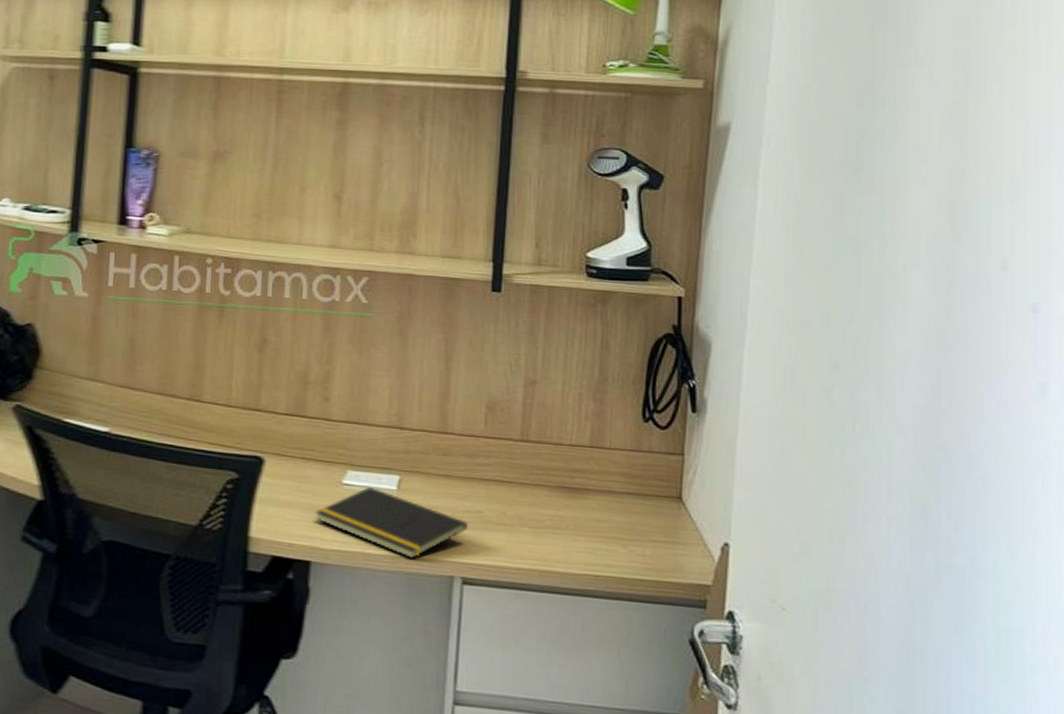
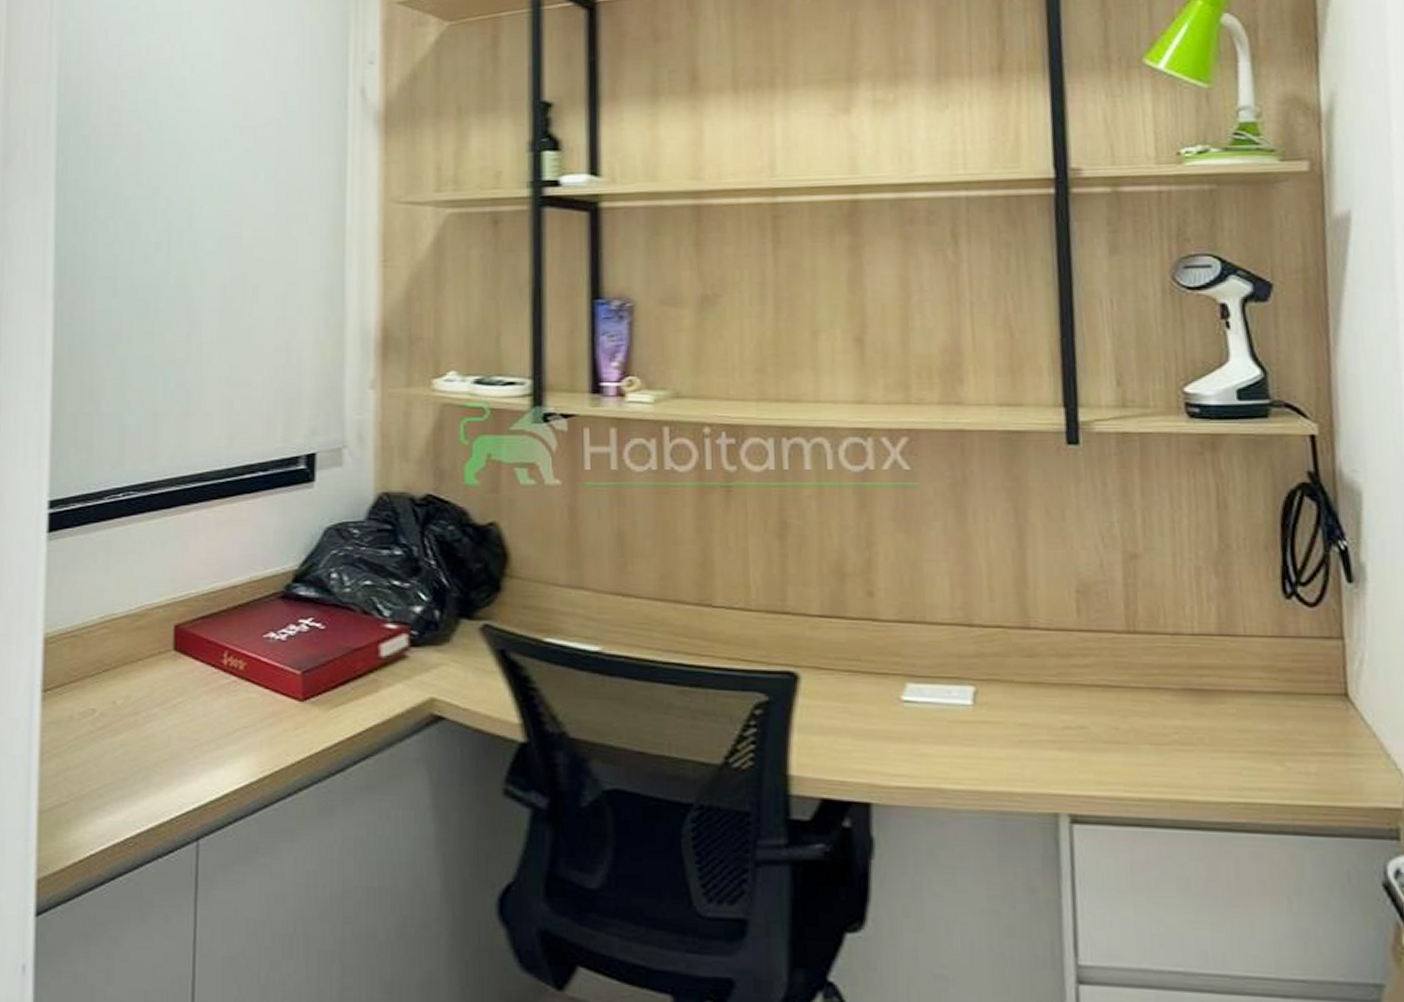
notepad: present [315,487,469,558] -> none [870,703,1071,793]

